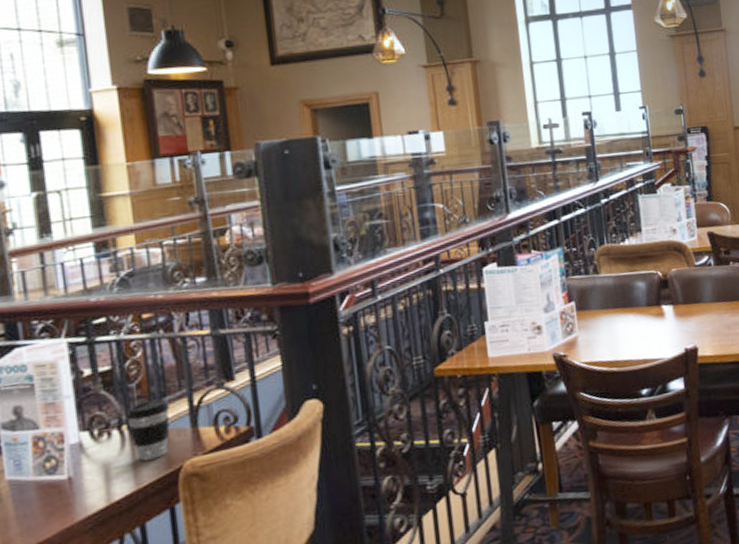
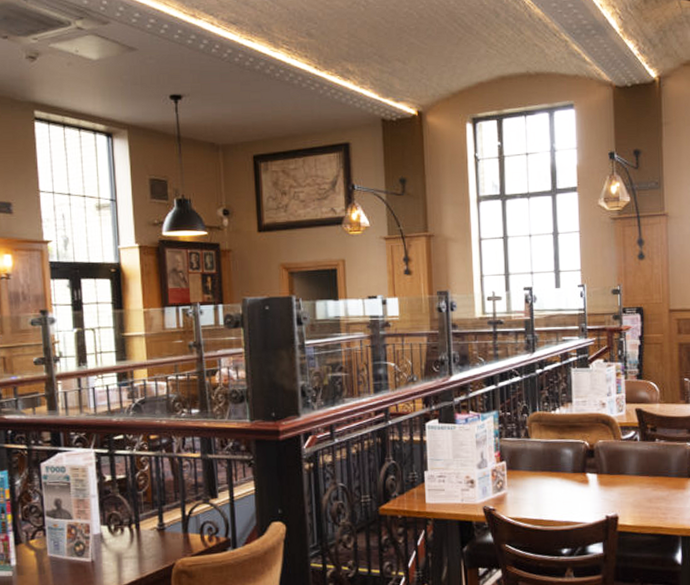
coffee cup: present [126,399,170,461] -> none [135,507,167,555]

